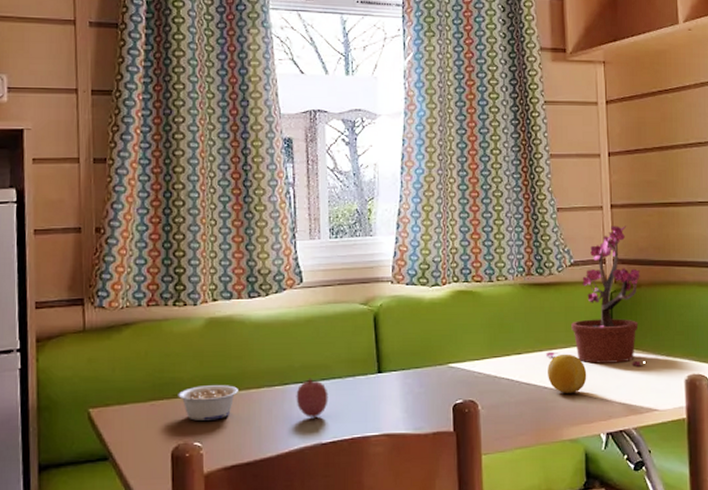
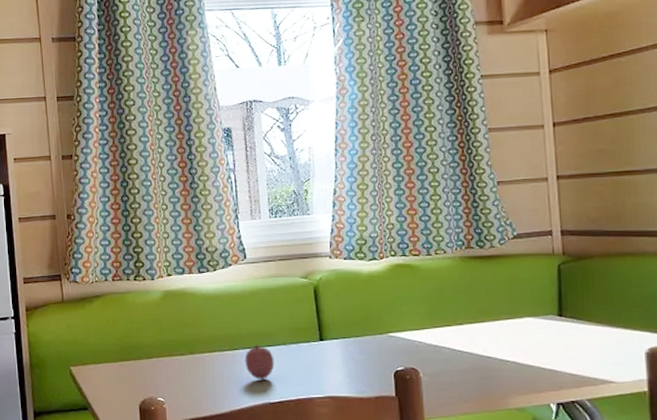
legume: present [178,385,238,421] -> none [142,349,193,379]
potted plant: present [546,226,643,367] -> none [489,196,597,338]
fruit: present [548,353,587,393] -> none [491,325,534,363]

